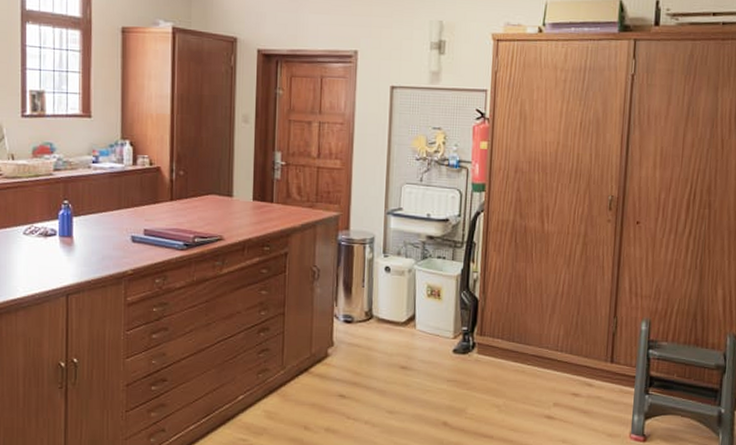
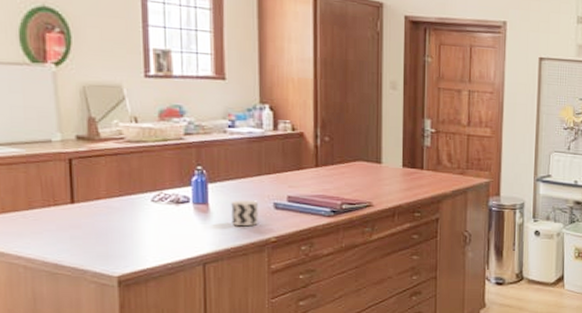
cup: none [93,233,117,258] -> present [231,200,258,226]

